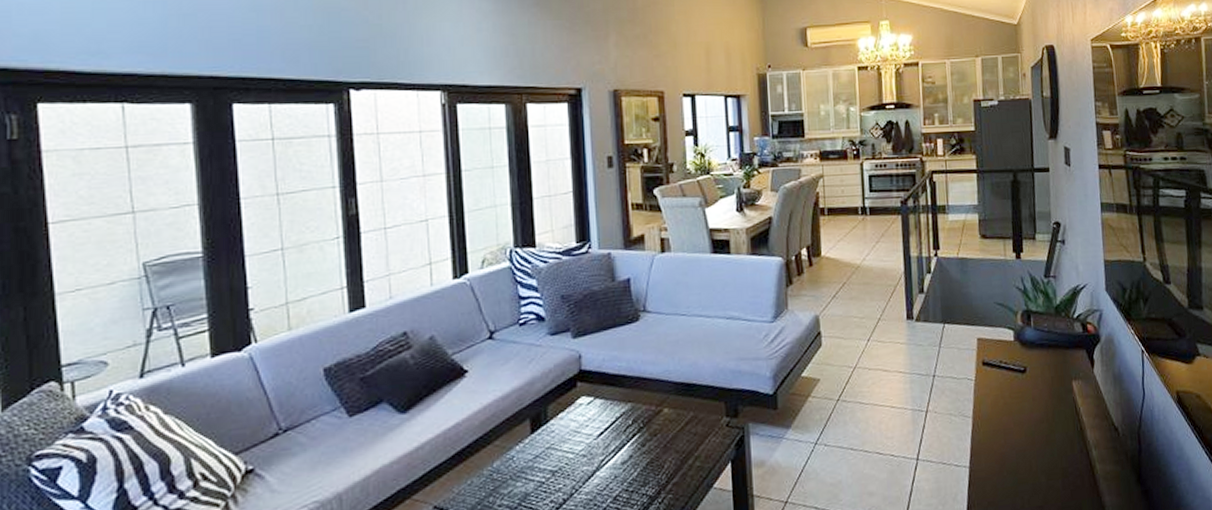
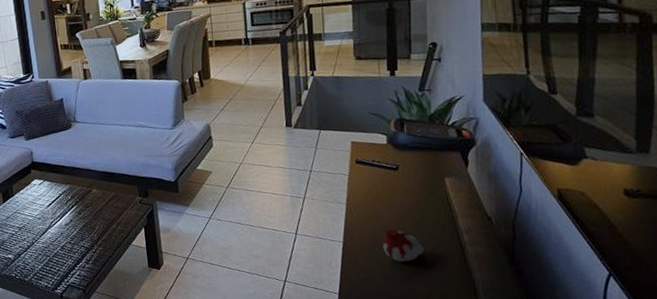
candle: none [1010,446,1055,489] -> present [381,229,425,262]

